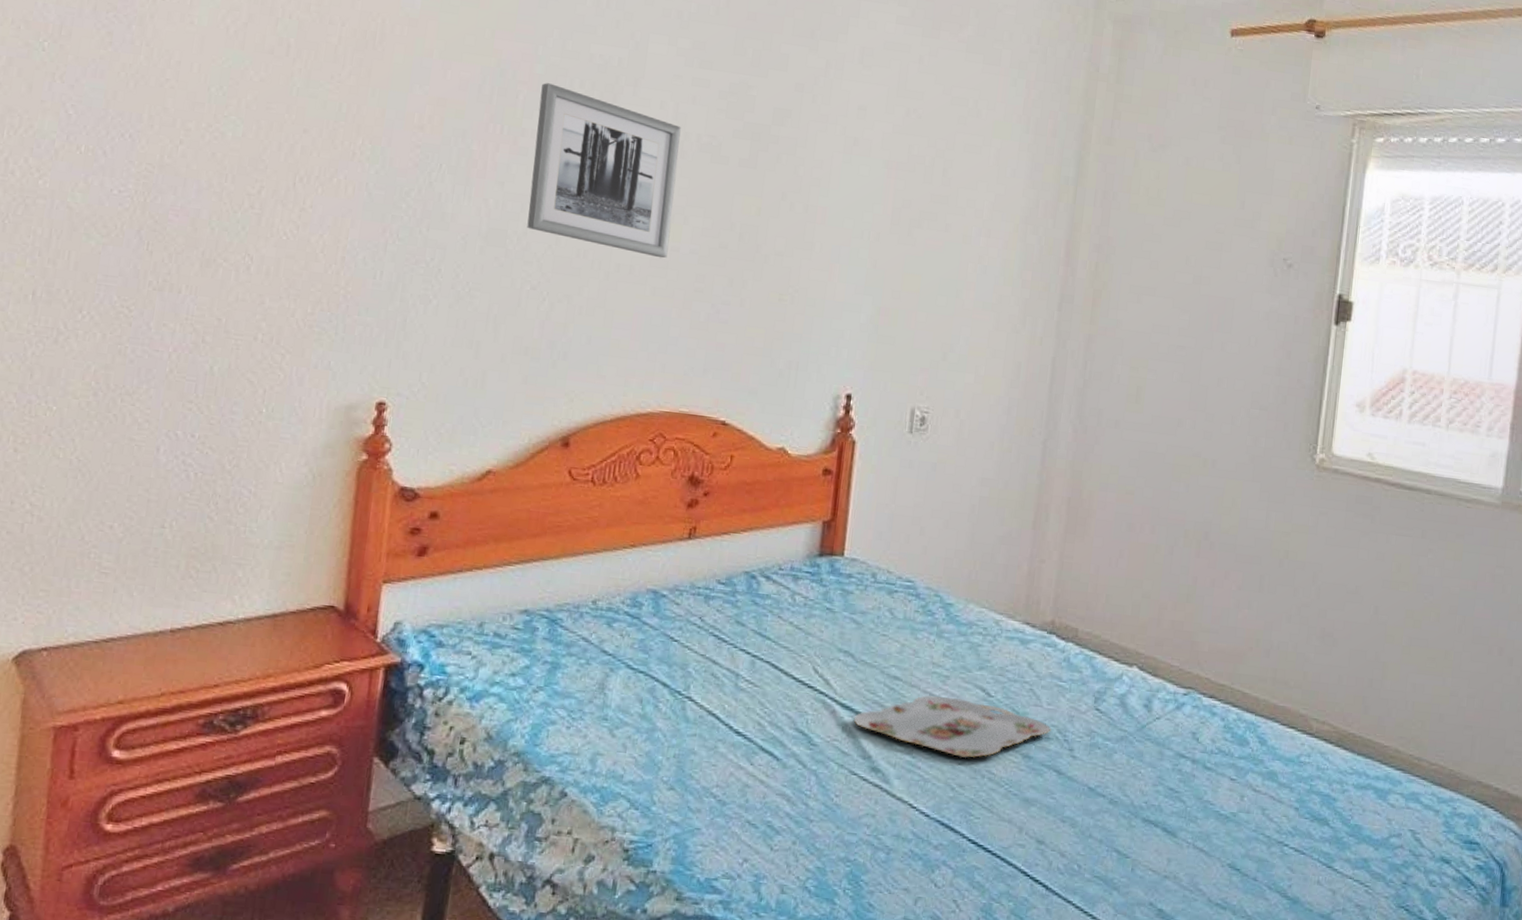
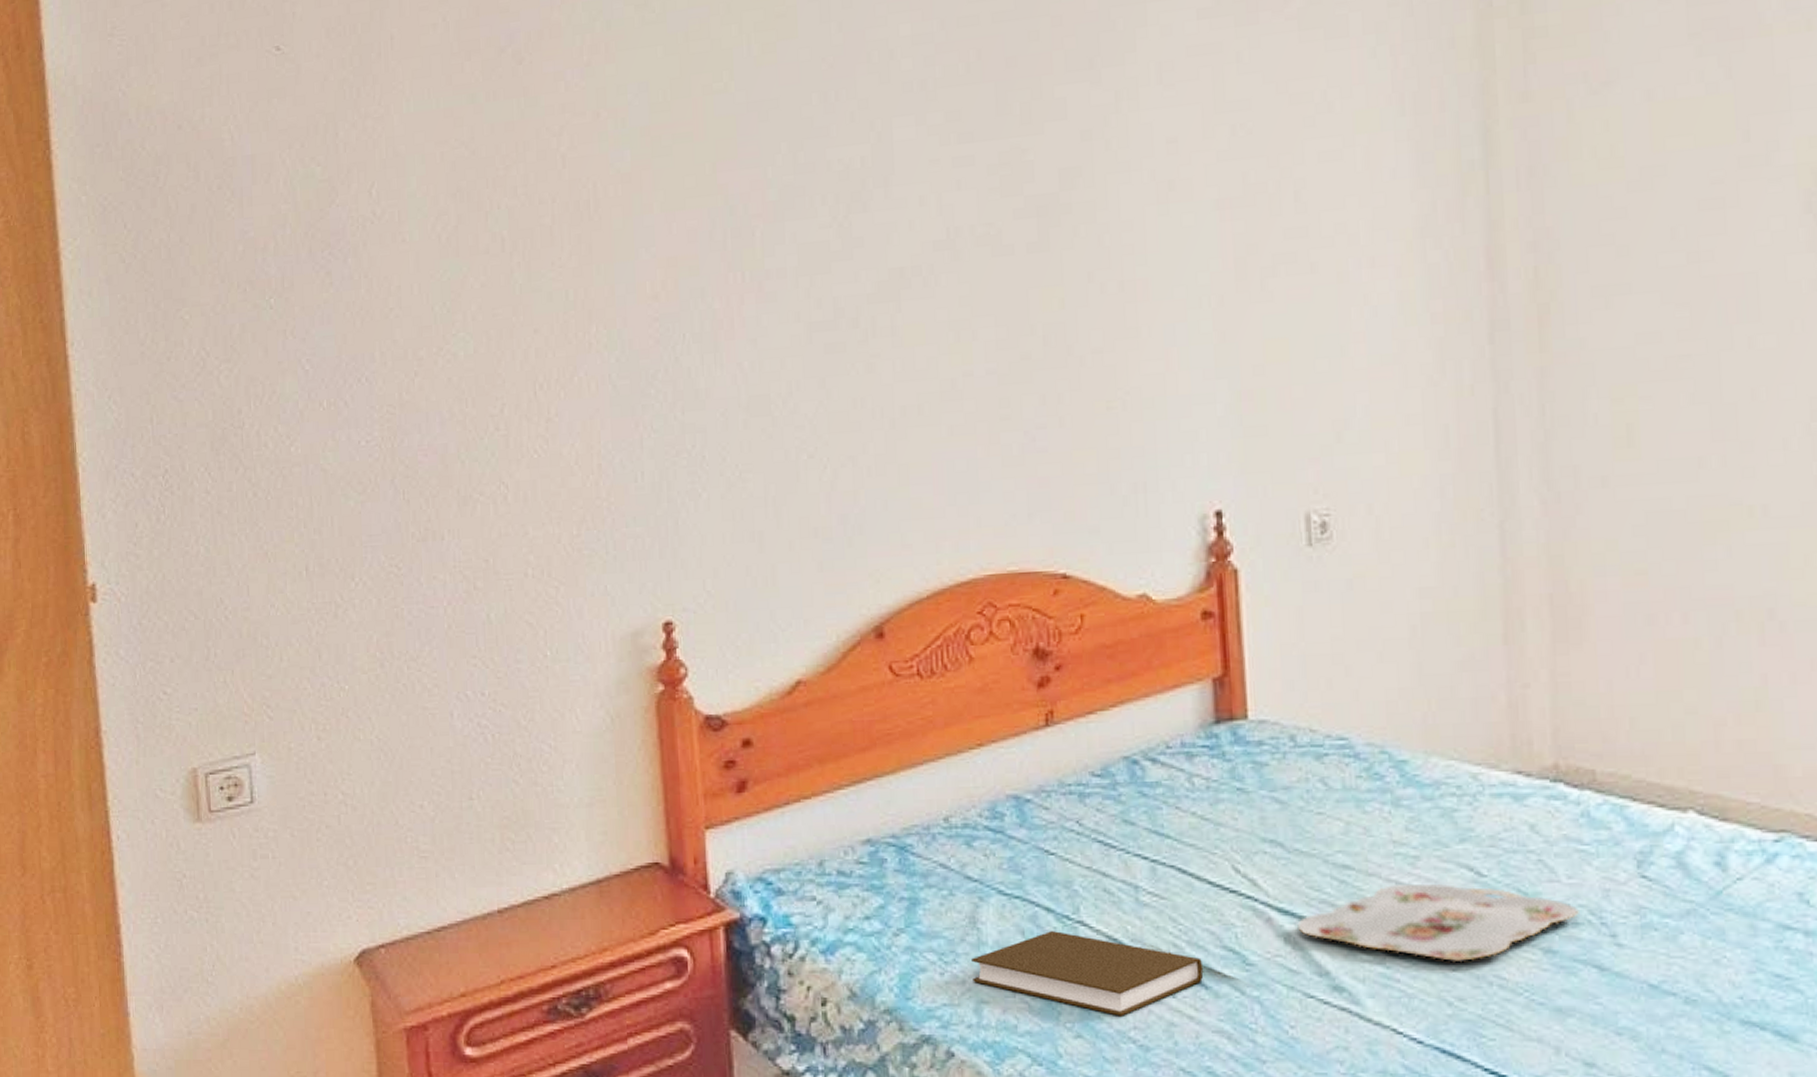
wall art: present [527,83,681,258] -> none [779,208,960,389]
book: none [593,701,778,776] -> present [972,930,1204,1016]

